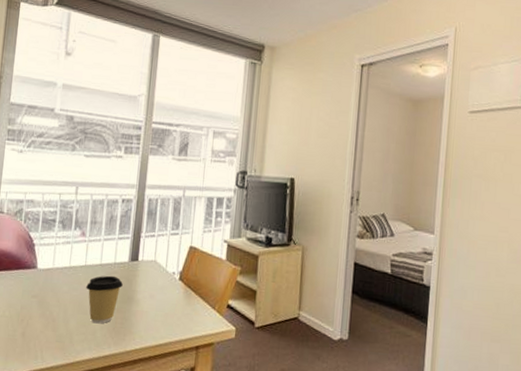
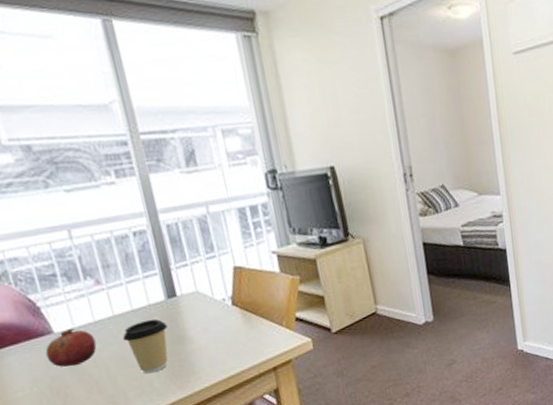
fruit: none [25,267,65,301] -> present [45,328,97,367]

